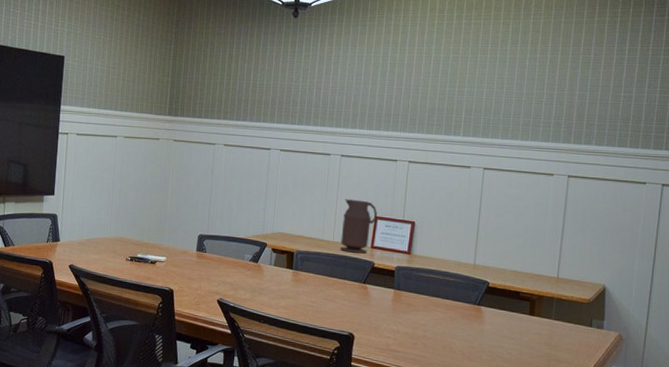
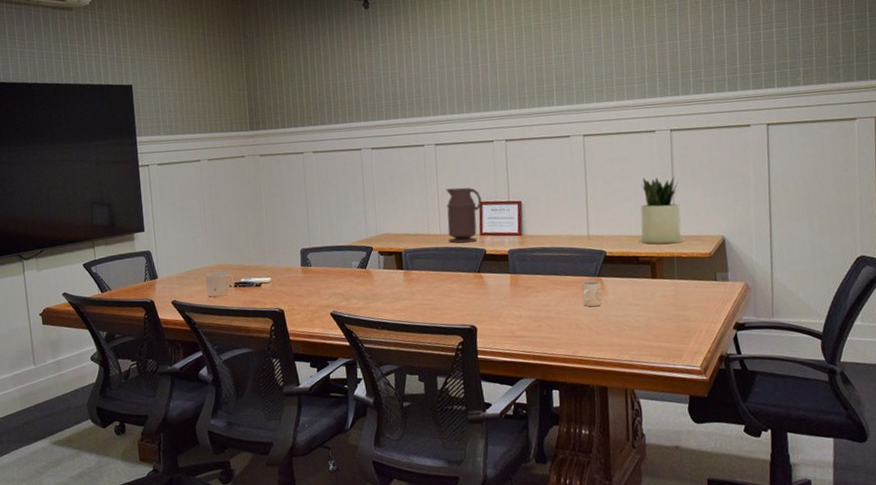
mug: none [103,243,132,268] -> present [205,271,235,297]
mug: none [460,308,480,334] -> present [581,280,602,307]
planter: none [521,217,568,286] -> present [637,177,685,245]

